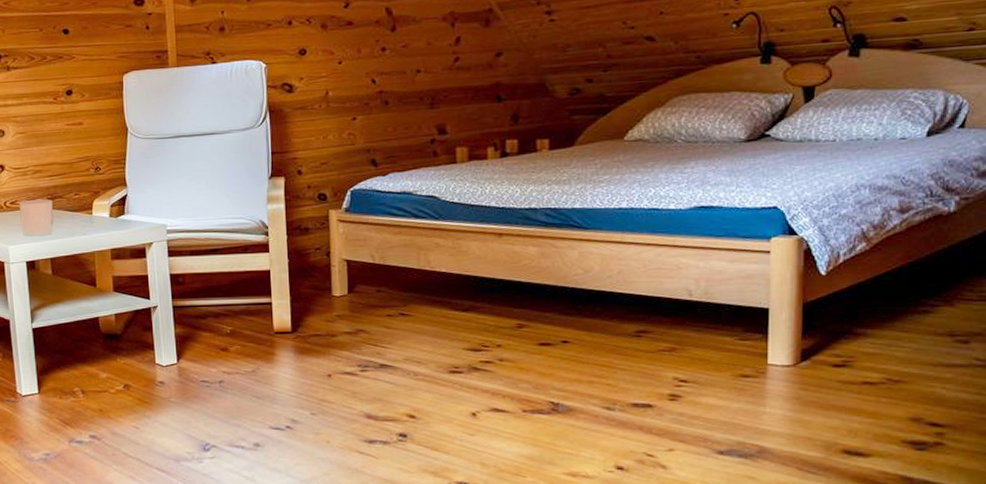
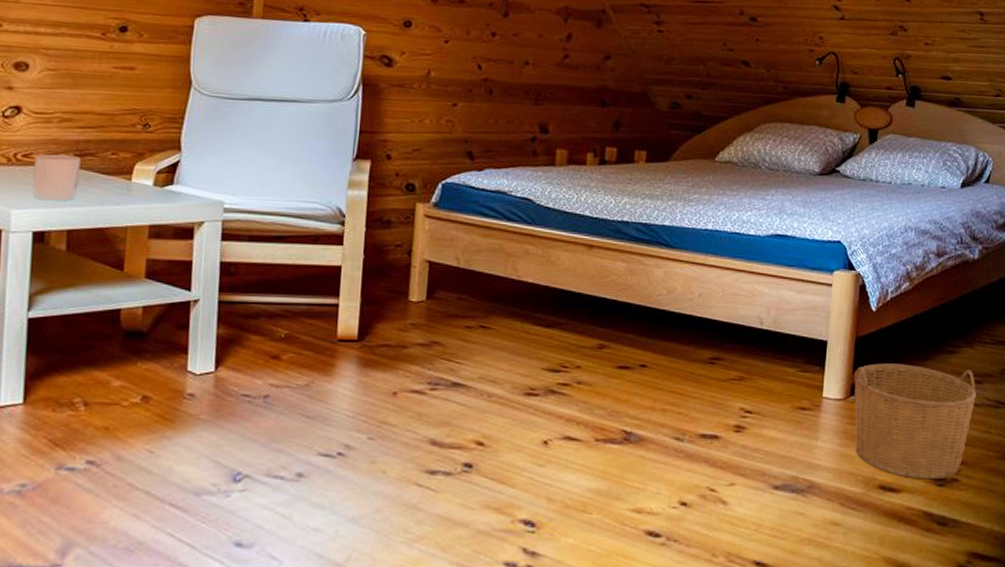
basket: none [804,327,961,444] -> present [854,363,976,480]

